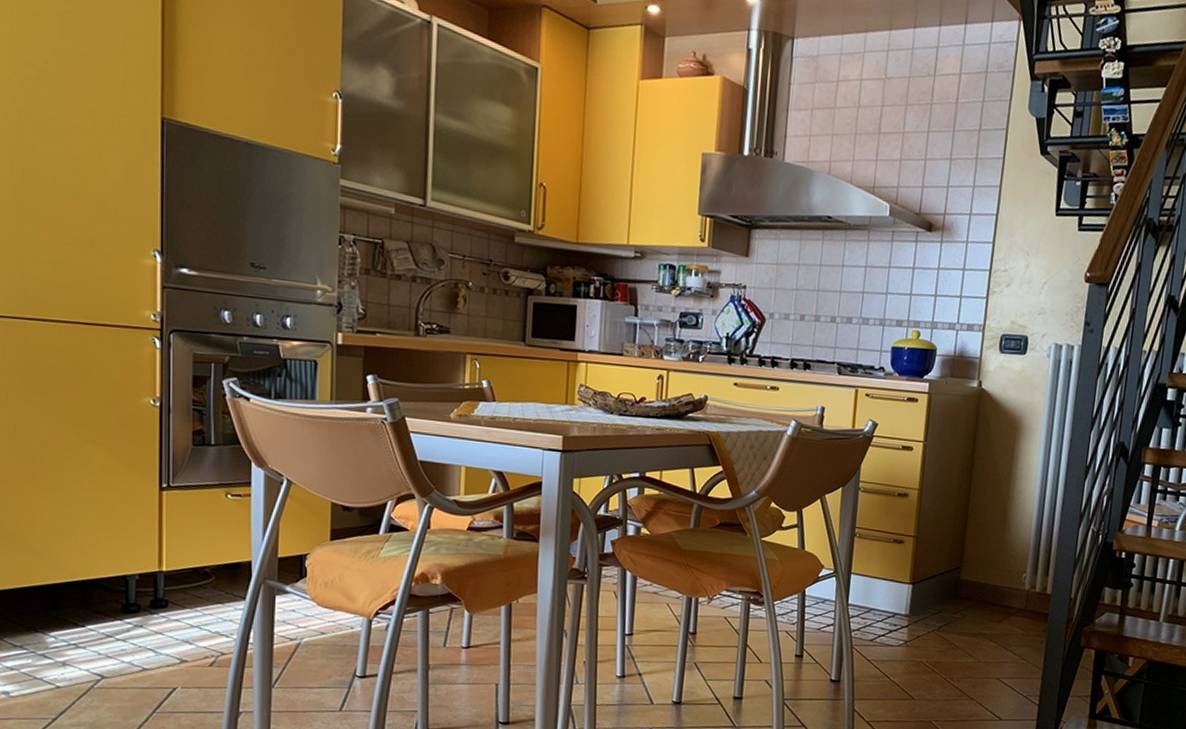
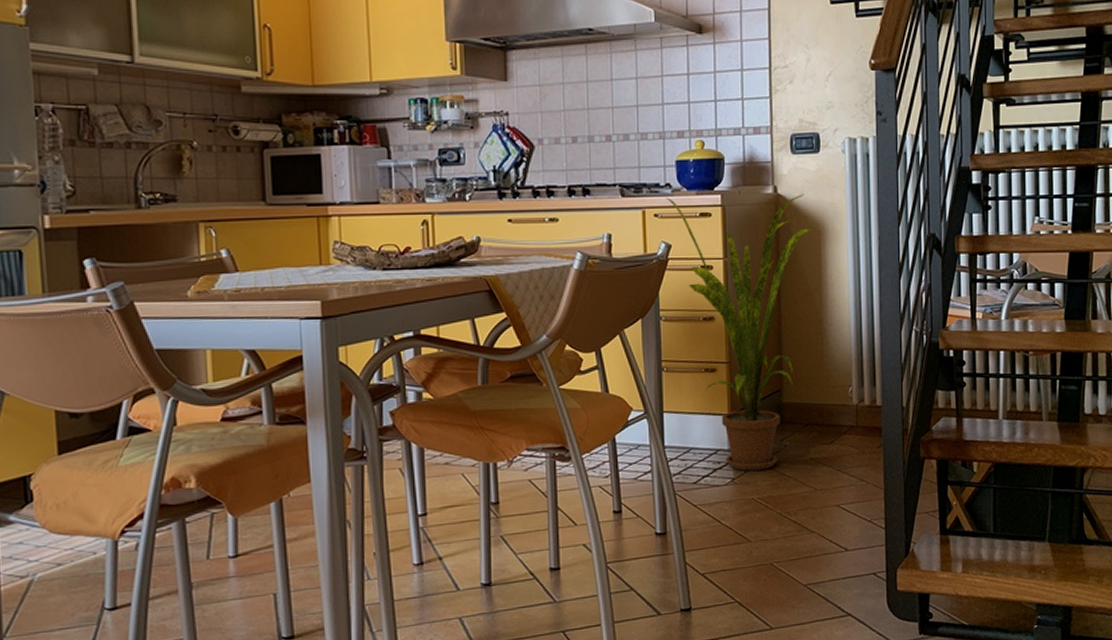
house plant: none [878,379,1012,637] -> present [665,194,815,471]

